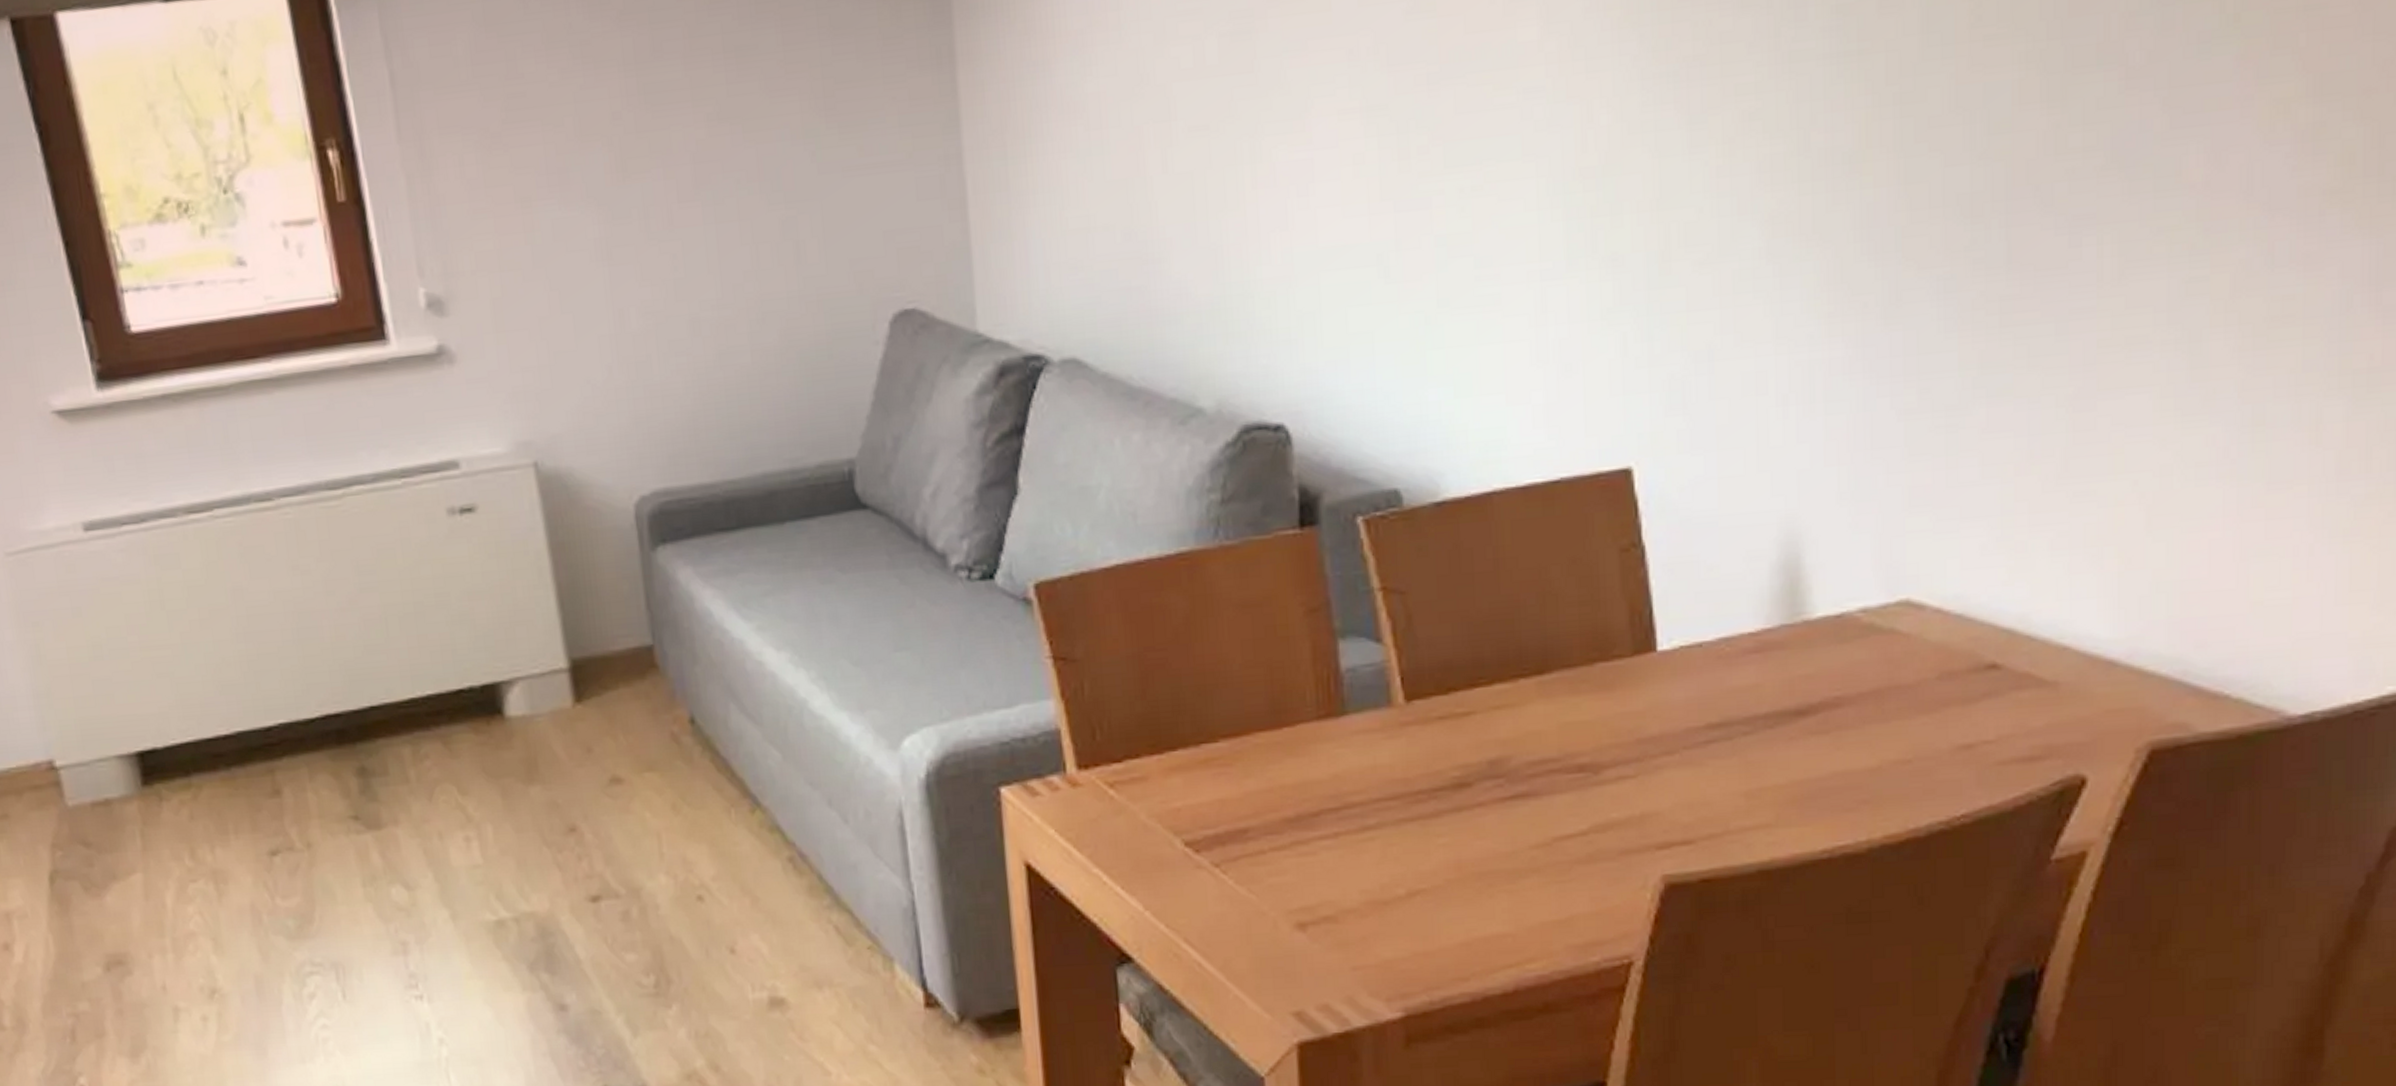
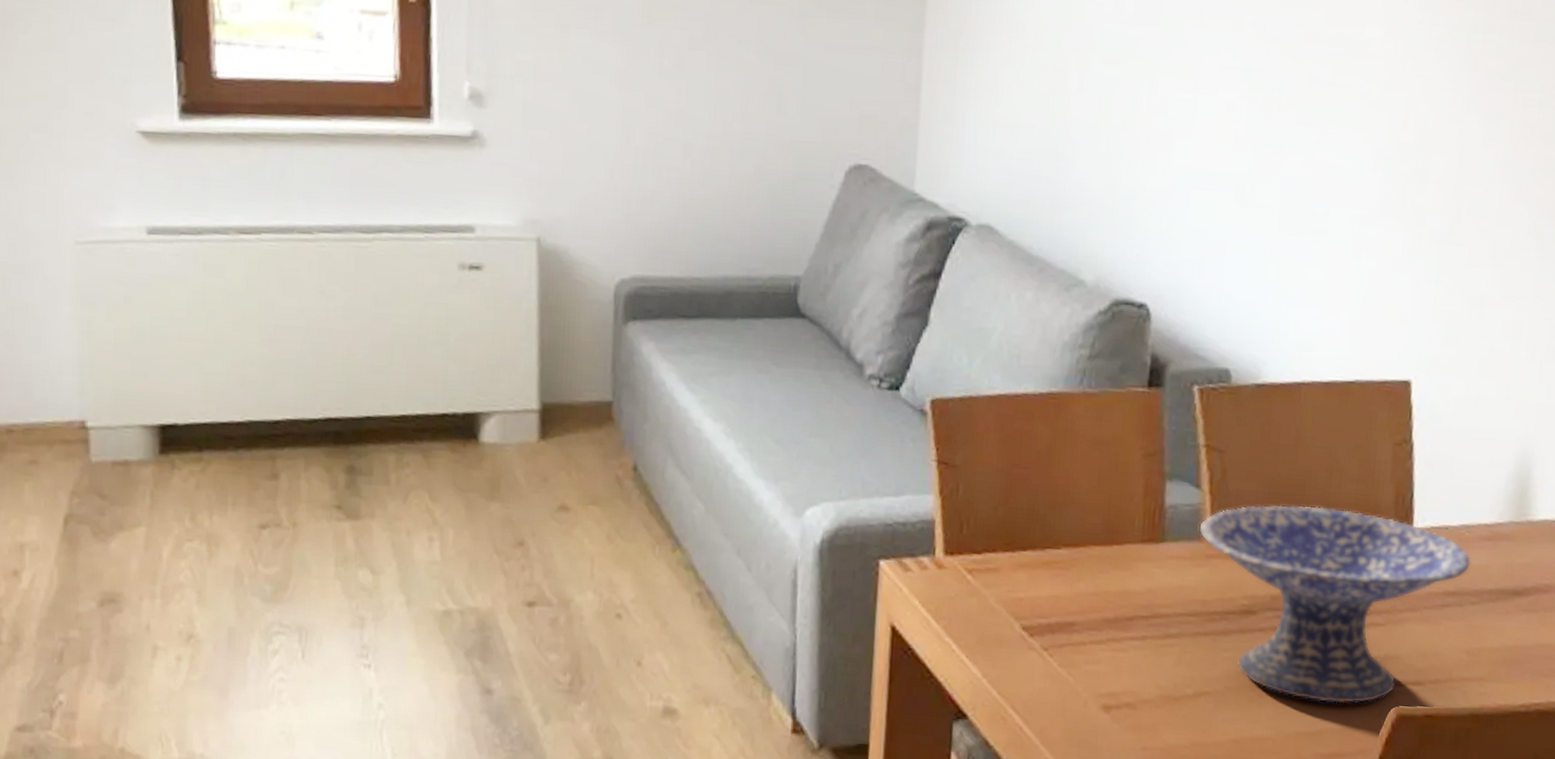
decorative bowl: none [1387,641,1736,882] -> present [1199,505,1471,704]

